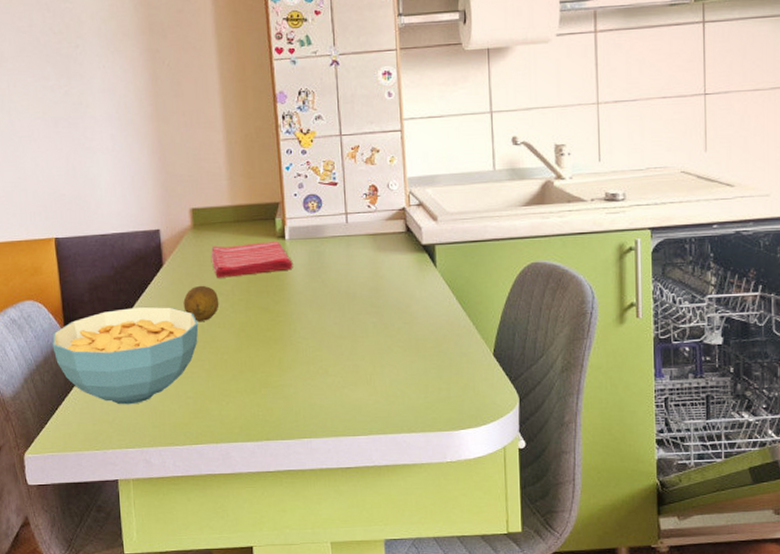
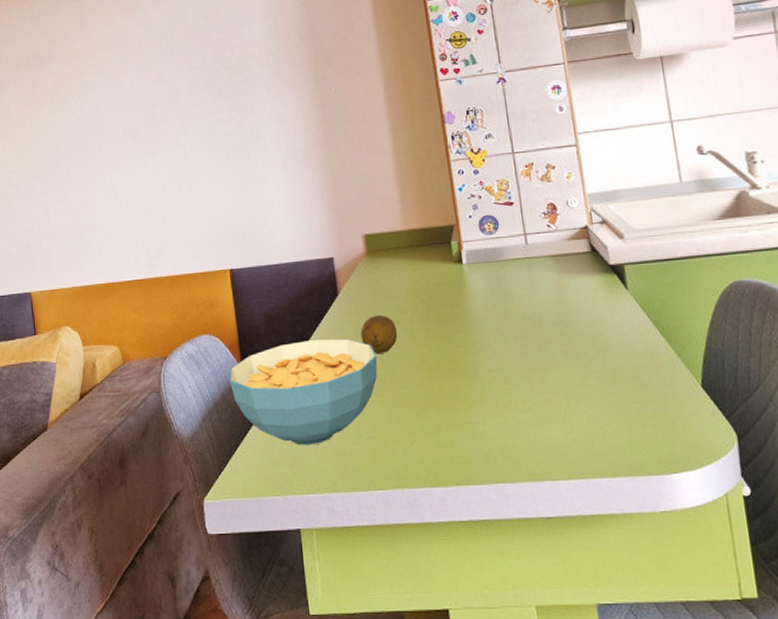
dish towel: present [211,241,293,278] -> none [386,265,473,307]

